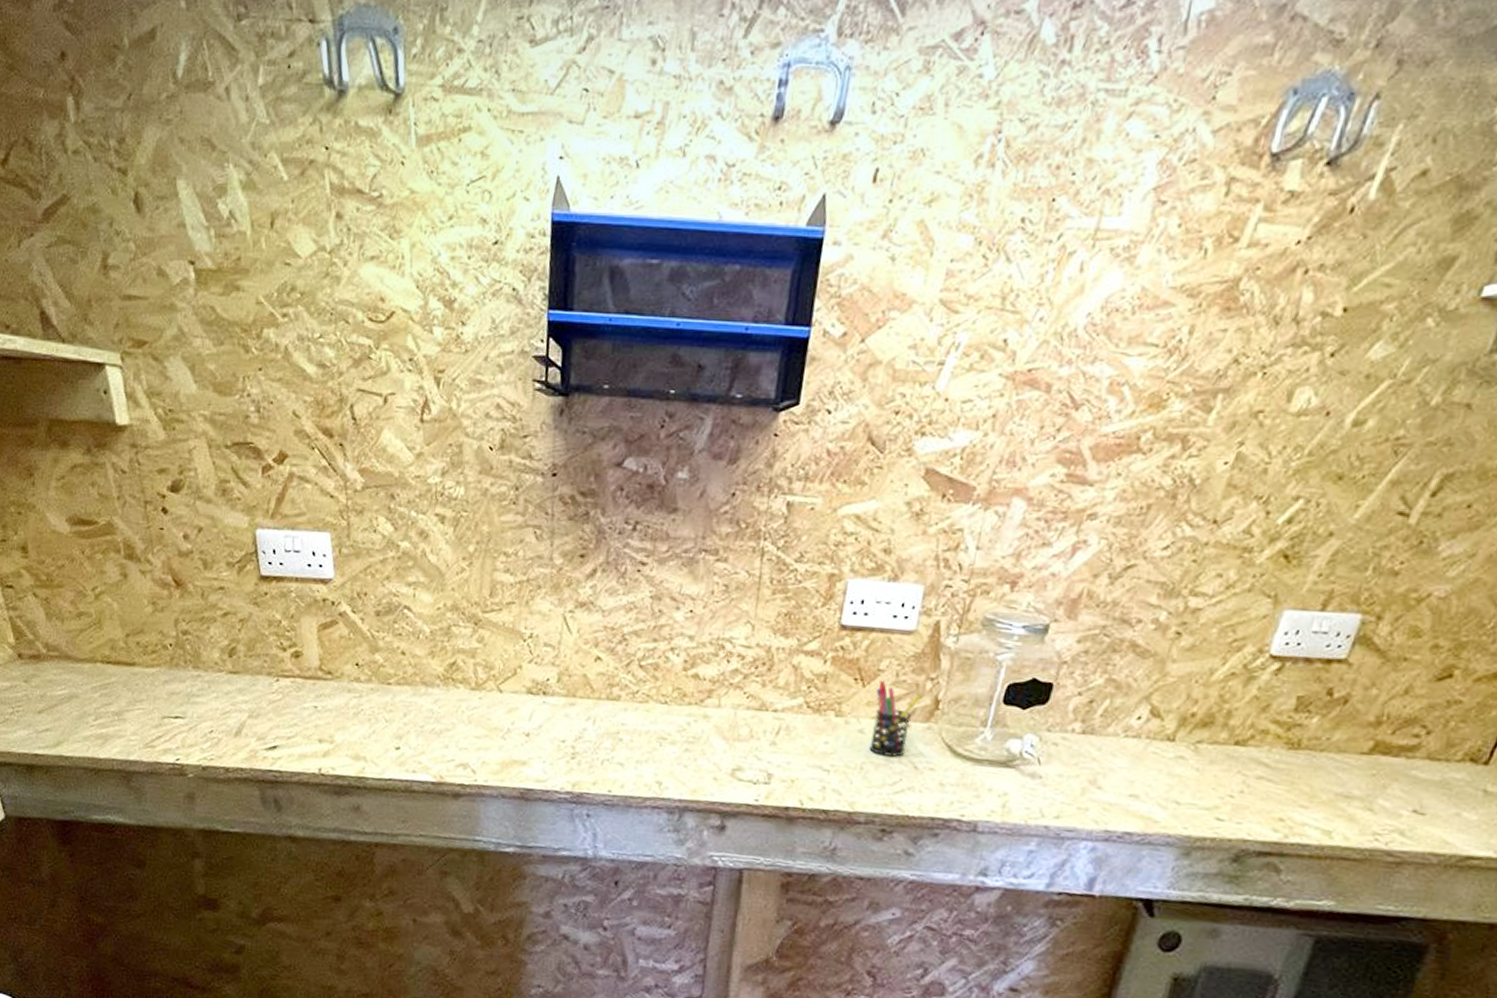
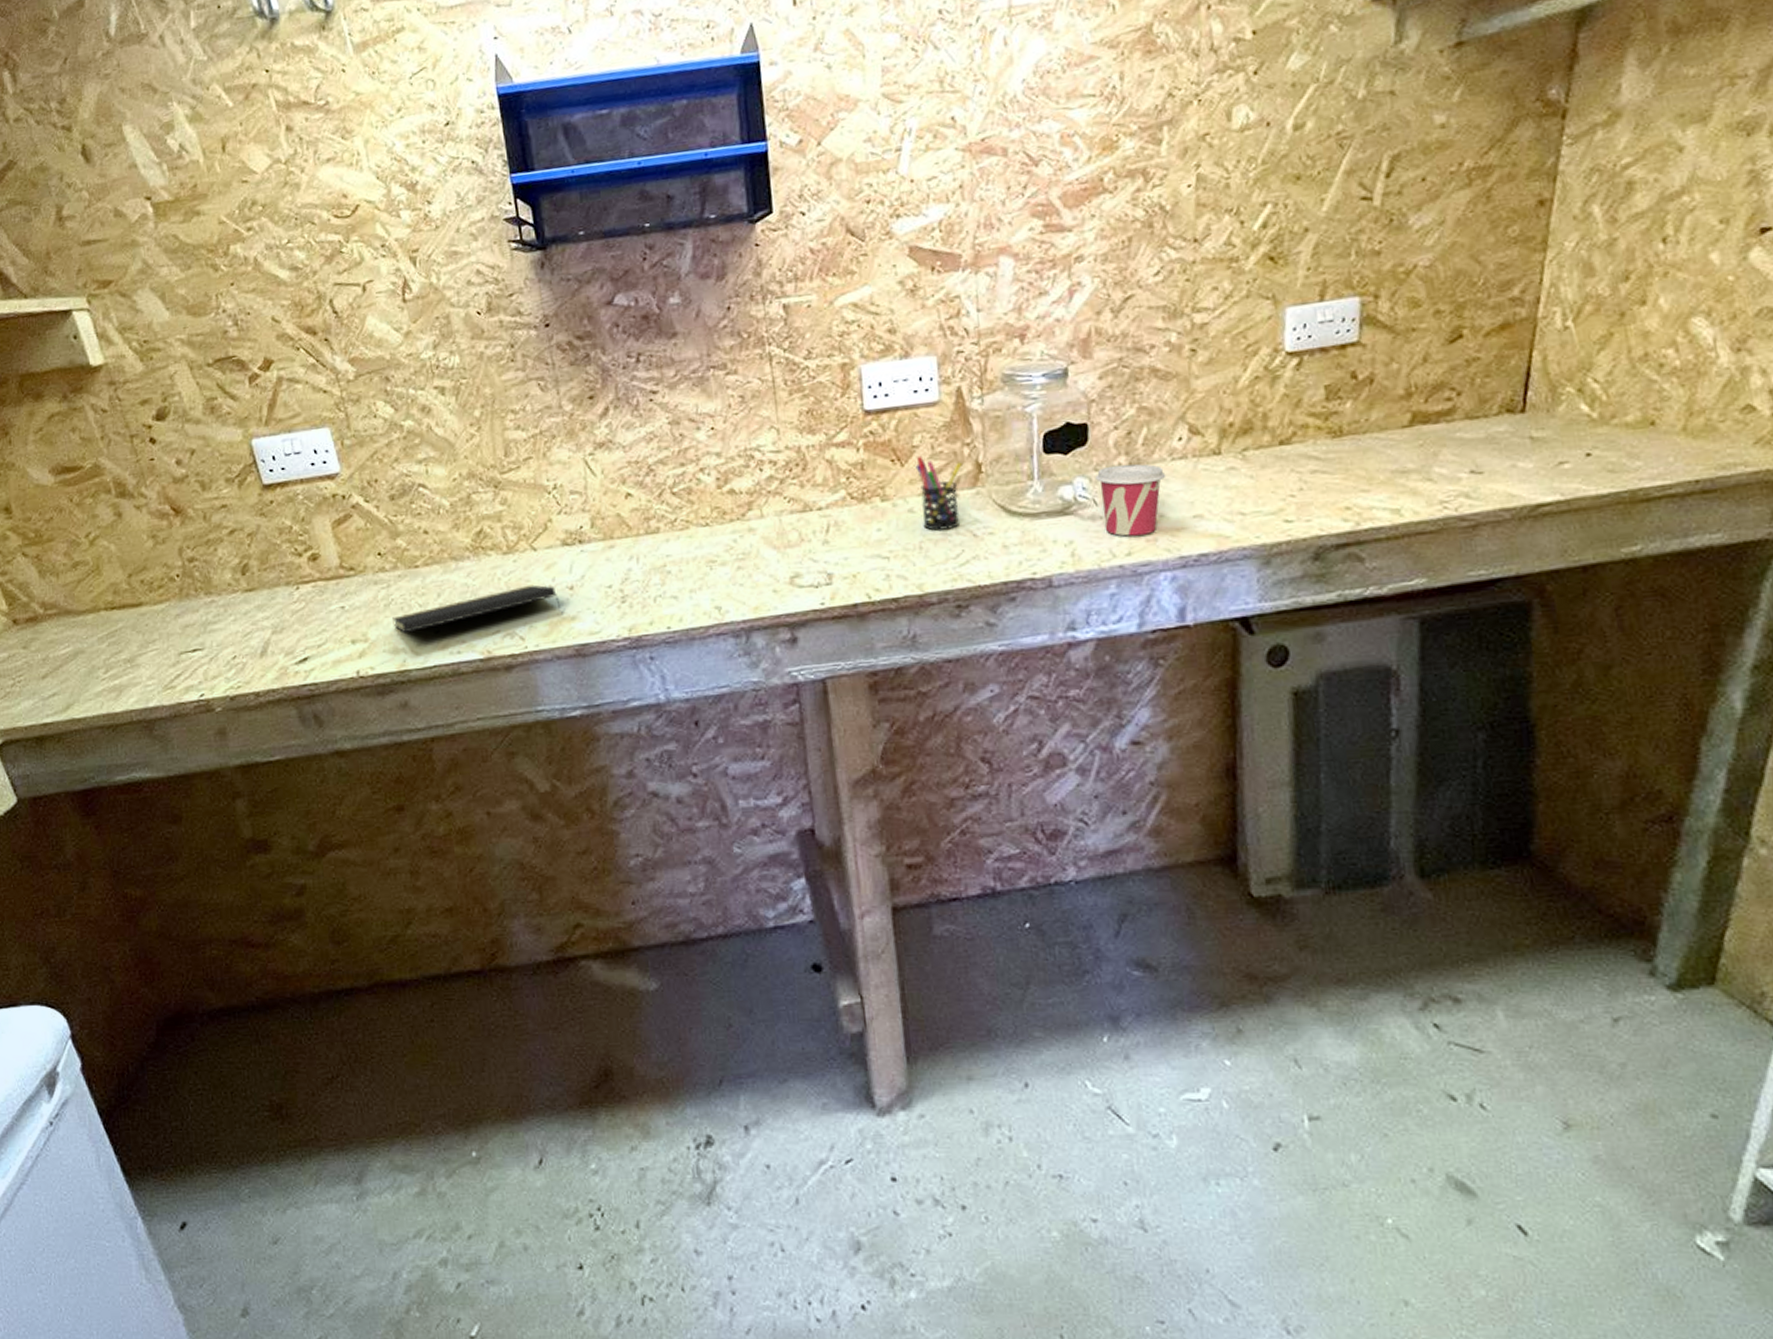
notepad: none [358,723,516,757] -> present [392,585,563,634]
cup: none [1041,729,1115,803] -> present [1095,463,1166,537]

